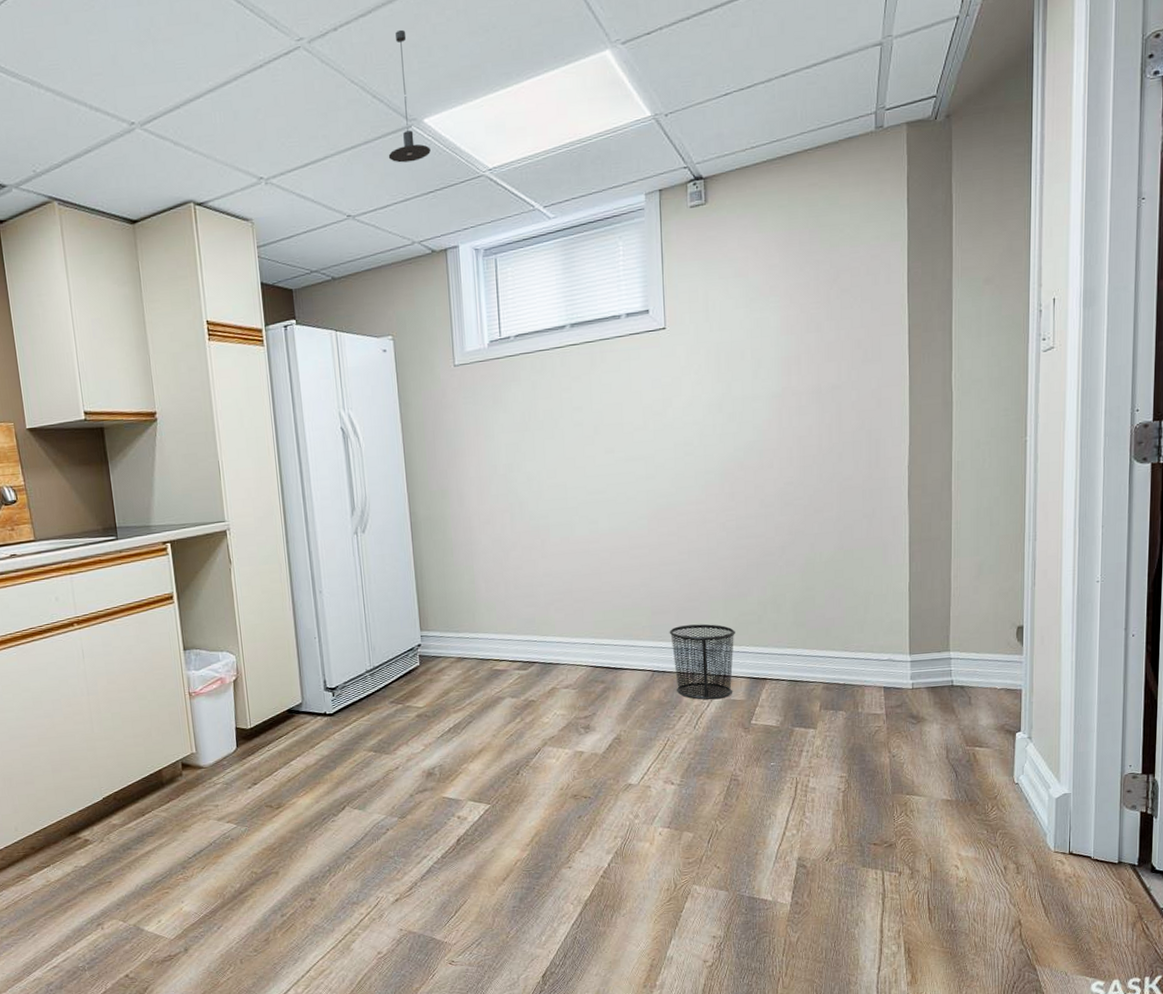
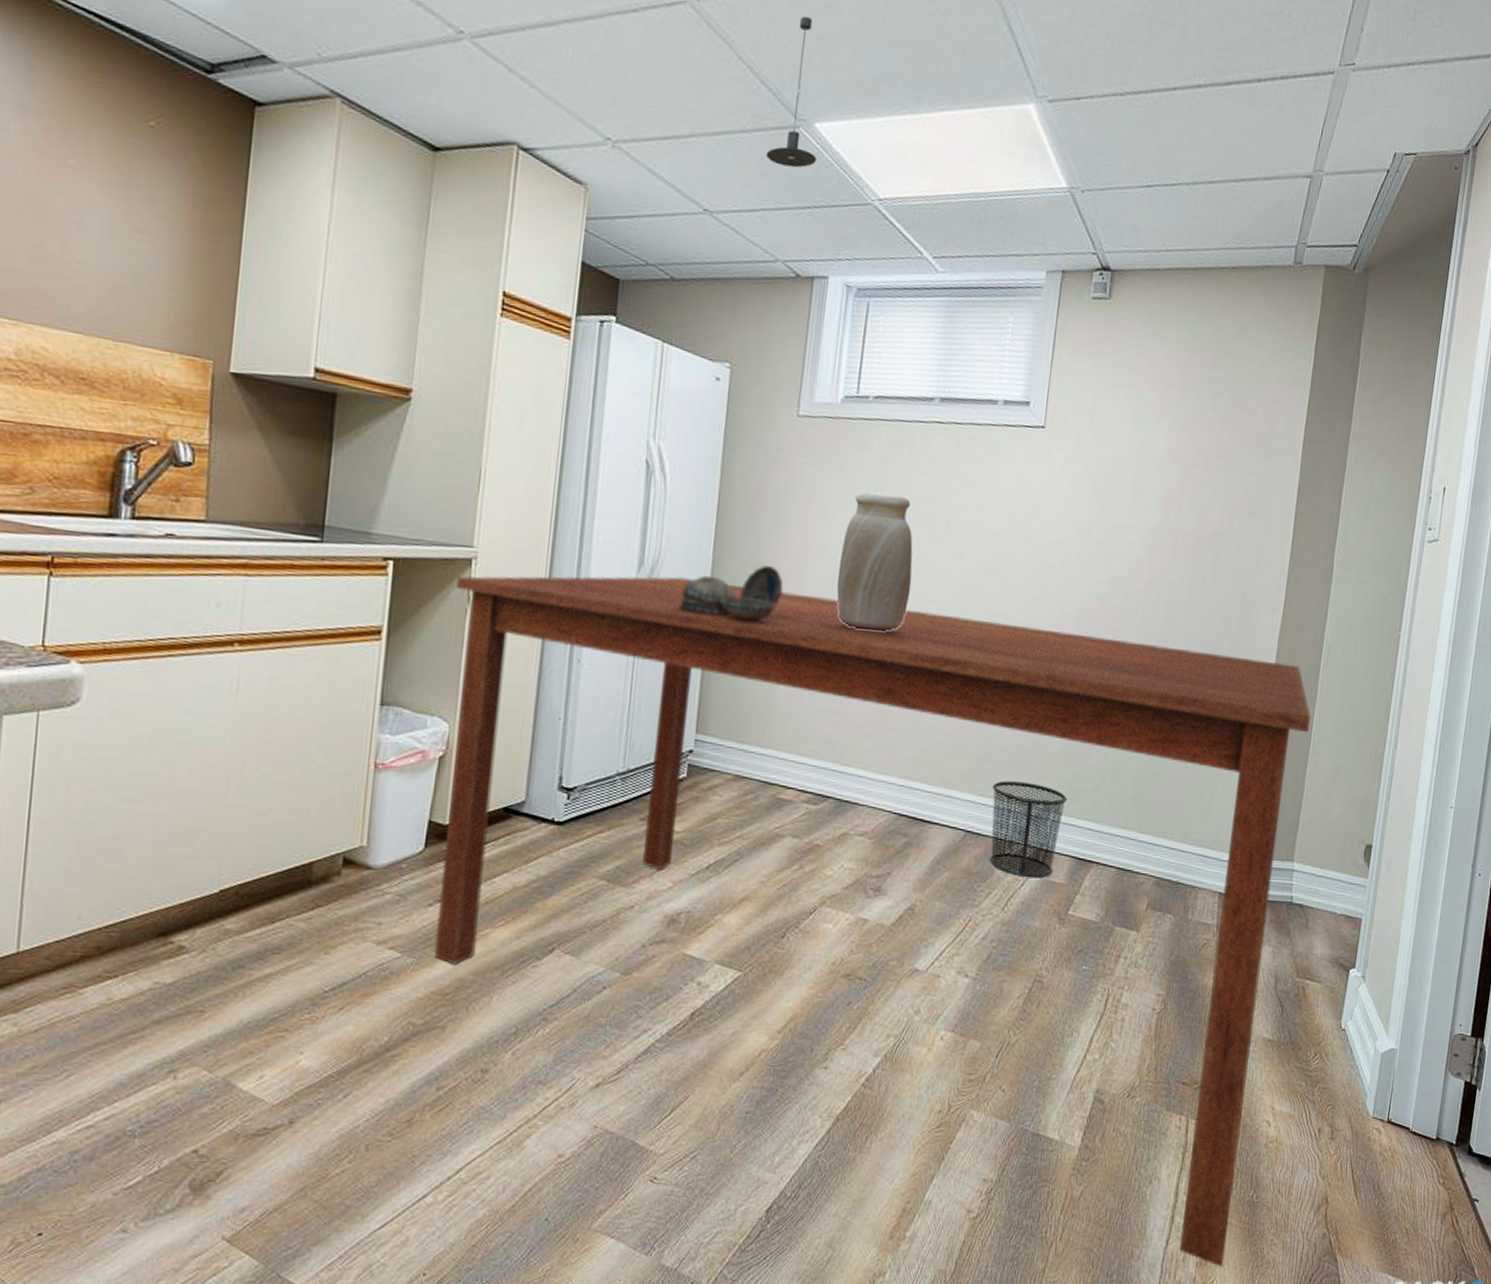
dining table: none [218,484,948,984] -> present [435,576,1311,1267]
decorative bowl: none [388,490,469,539] -> present [678,565,784,622]
vase: none [510,412,573,527] -> present [836,493,913,632]

